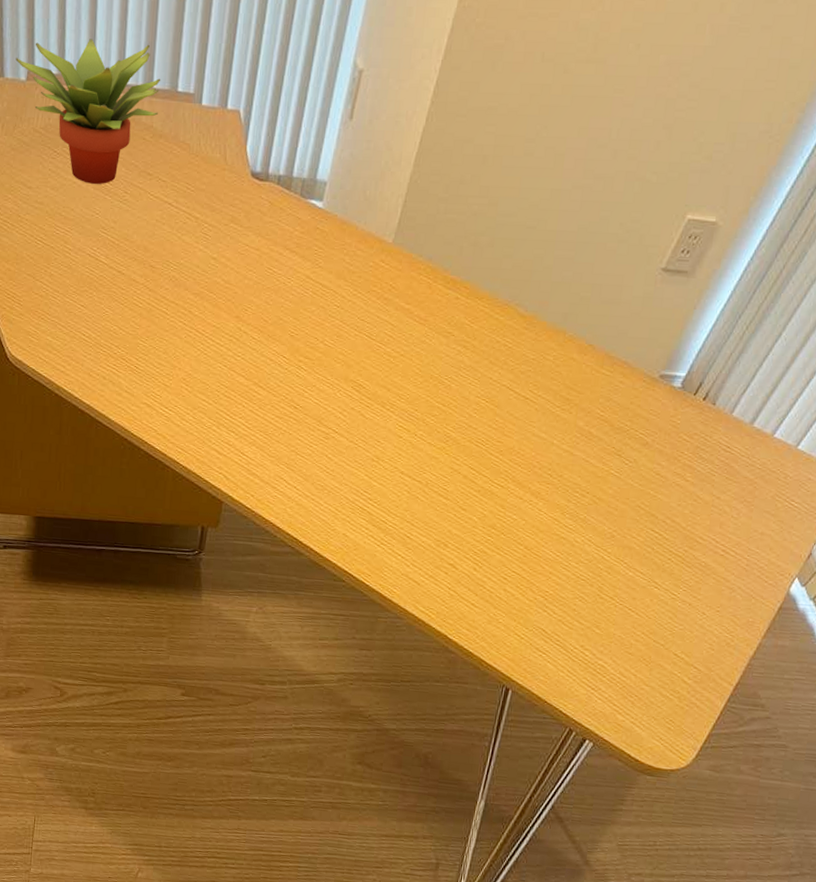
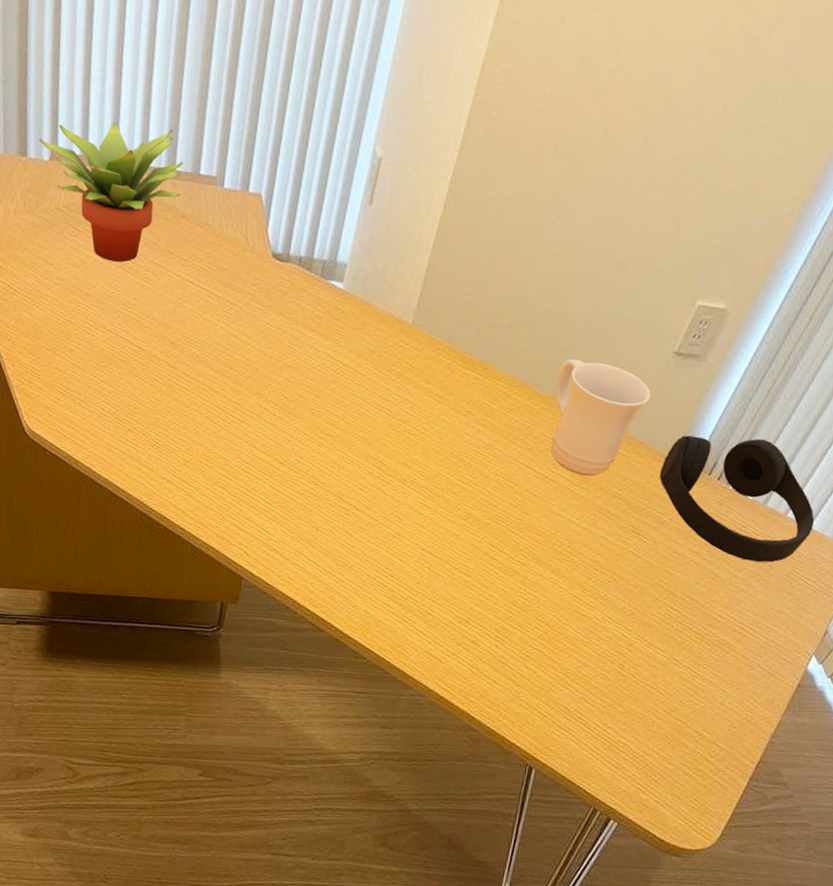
mug: none [532,276,637,398] -> present [551,358,651,476]
headphones: none [643,354,803,484] -> present [659,435,815,563]

